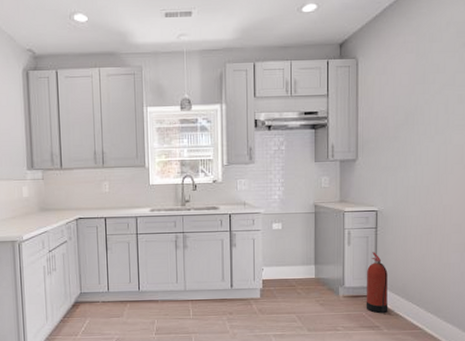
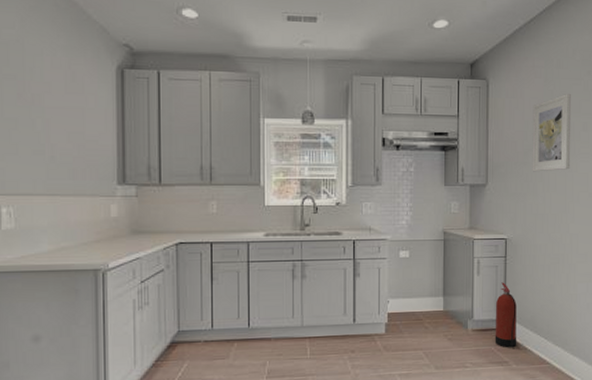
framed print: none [403,66,445,146] -> present [532,93,571,172]

